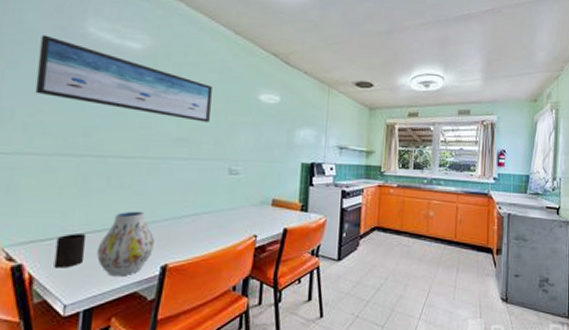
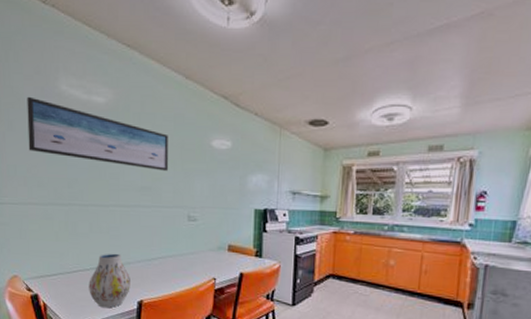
cup: present [54,234,87,268] -> none [59,271,80,299]

